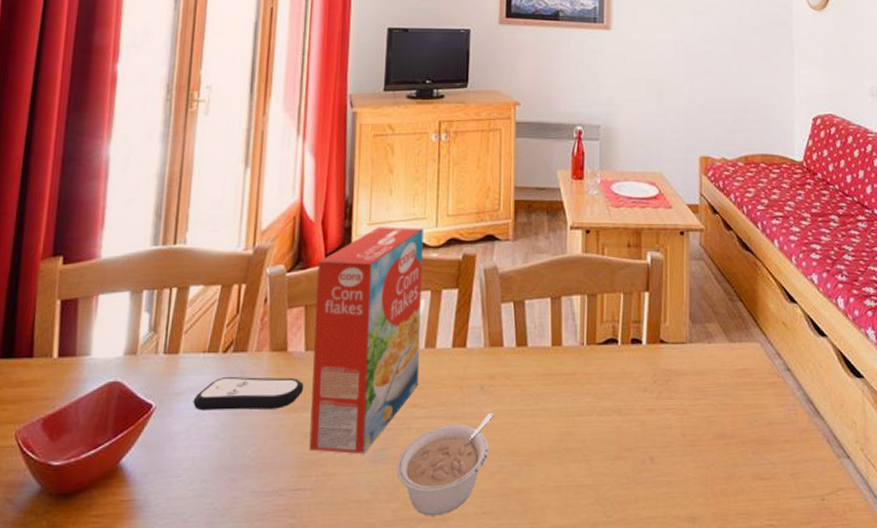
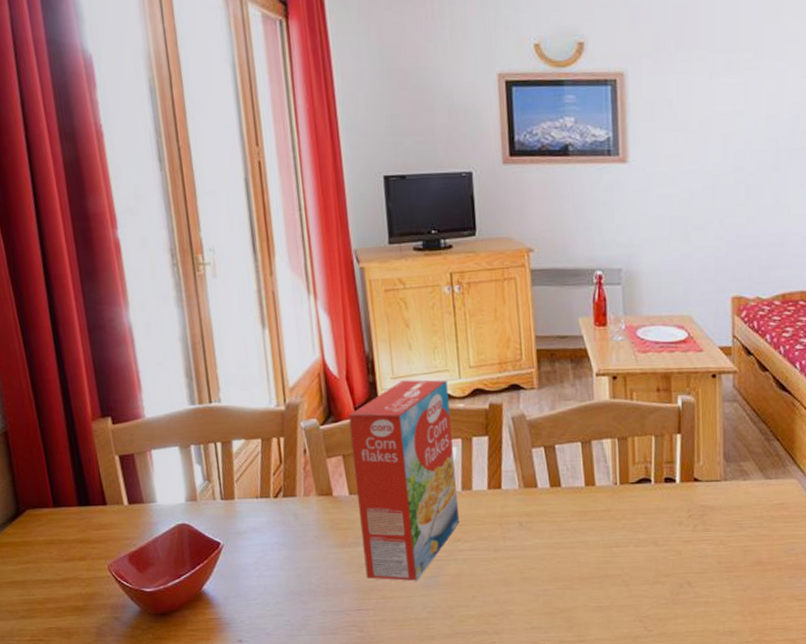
remote control: present [193,376,304,411] -> none [255,517,354,547]
legume: present [396,413,494,516] -> none [448,546,534,631]

